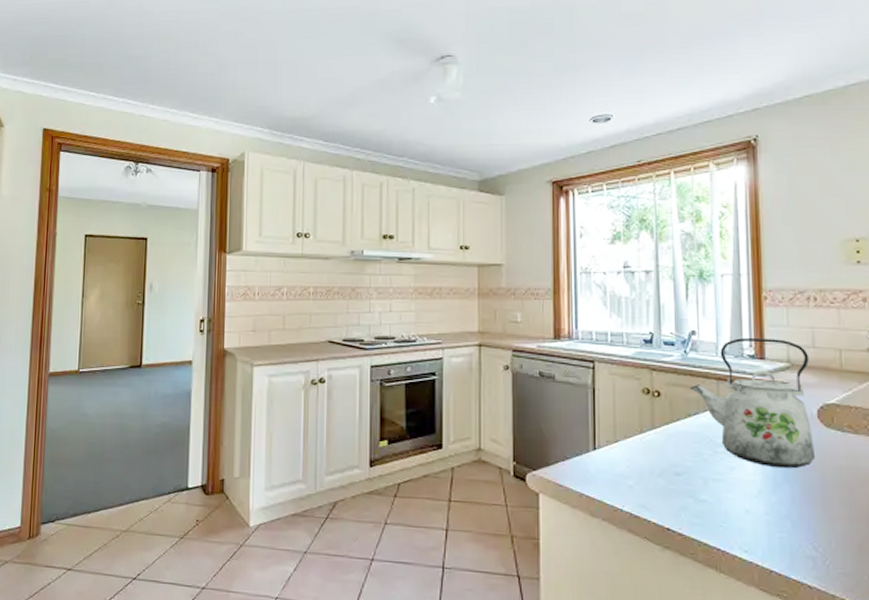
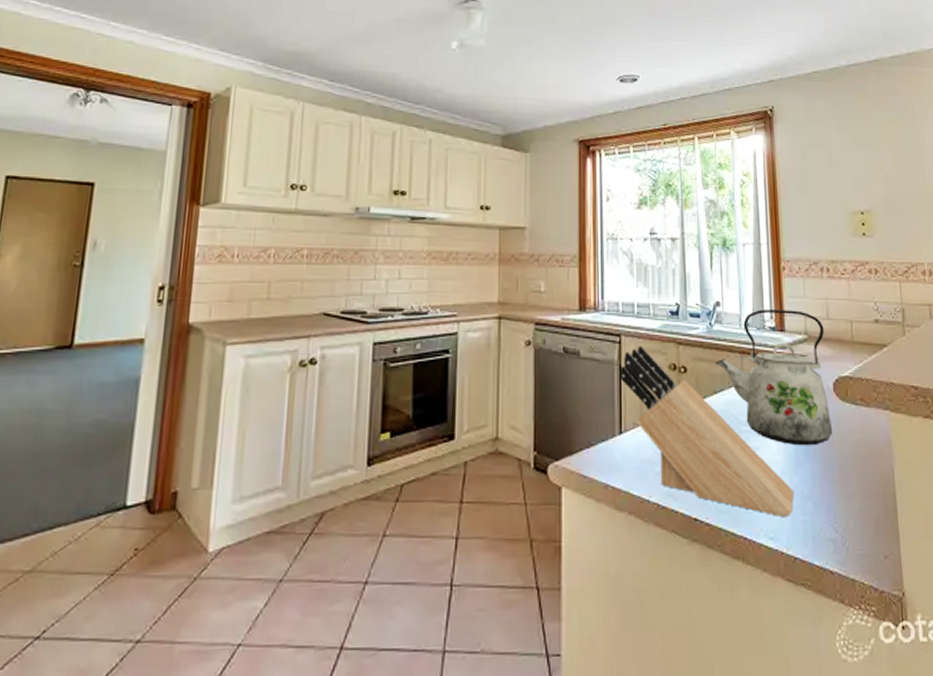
knife block: none [593,371,772,534] -> present [620,345,795,518]

